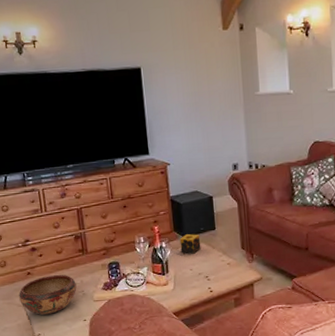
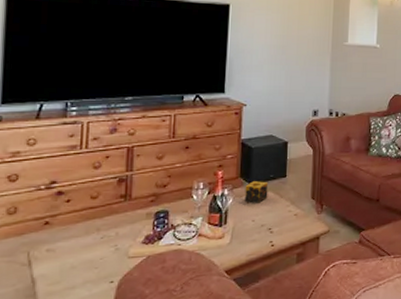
decorative bowl: present [18,274,77,316] -> none [26,224,109,277]

